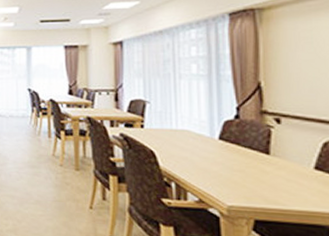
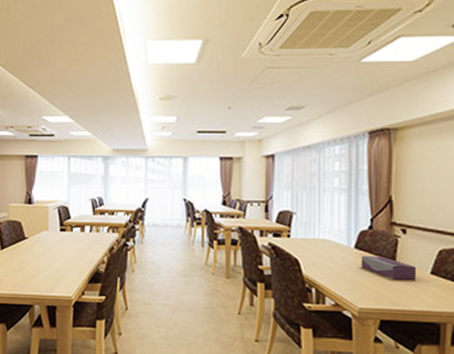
tissue box: none [227,147,296,176] -> present [361,255,416,280]

